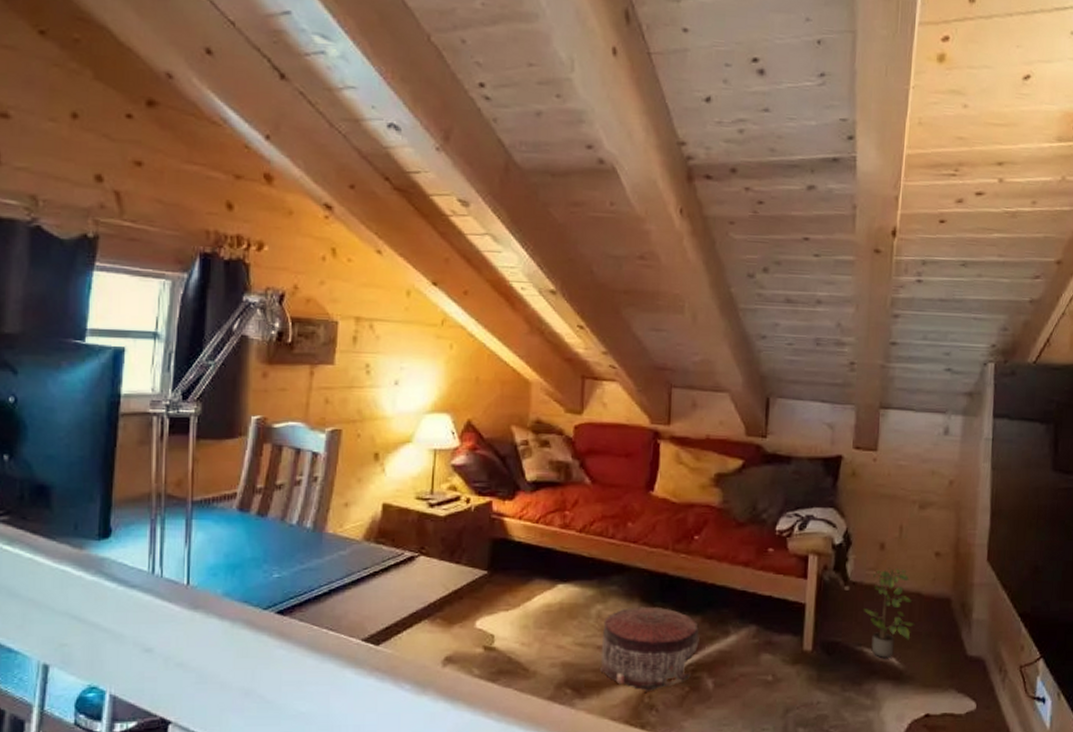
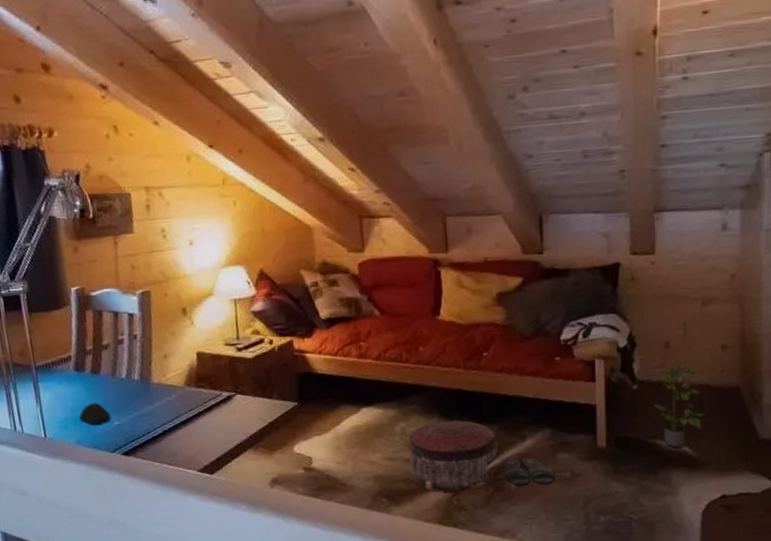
computer mouse: none [234,549,271,575] -> present [79,402,111,425]
slippers: none [699,655,756,688] -> present [501,458,555,486]

